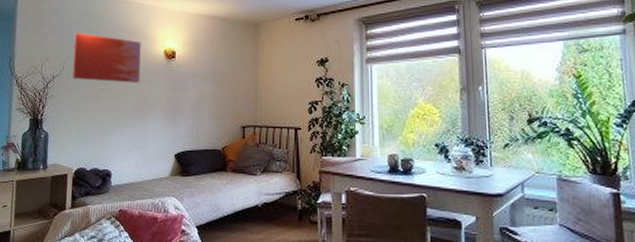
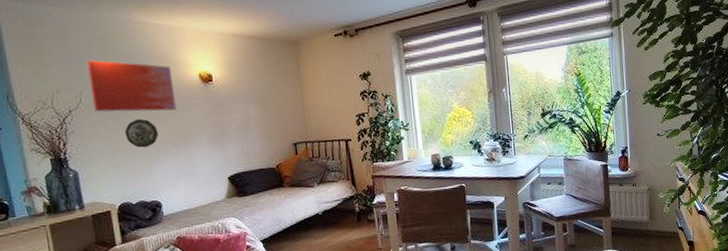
decorative plate: none [93,88,121,116] -> present [125,118,159,148]

